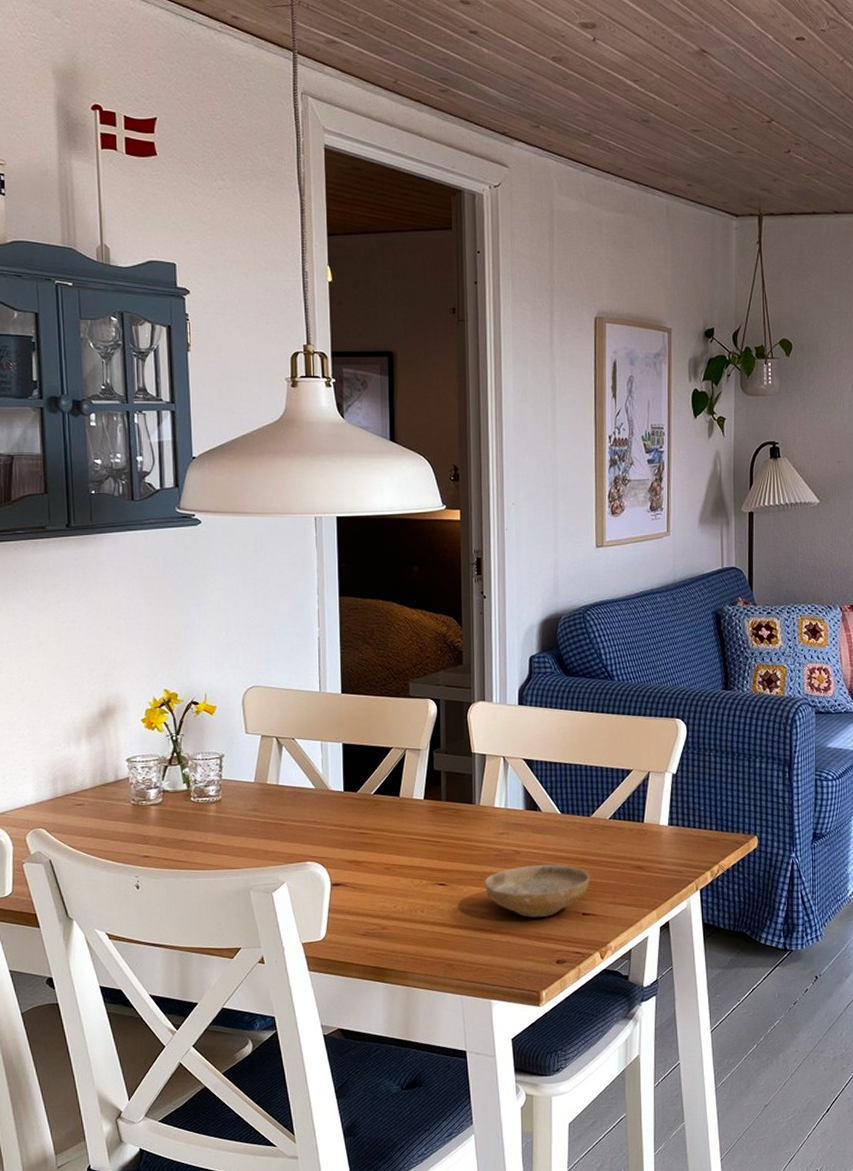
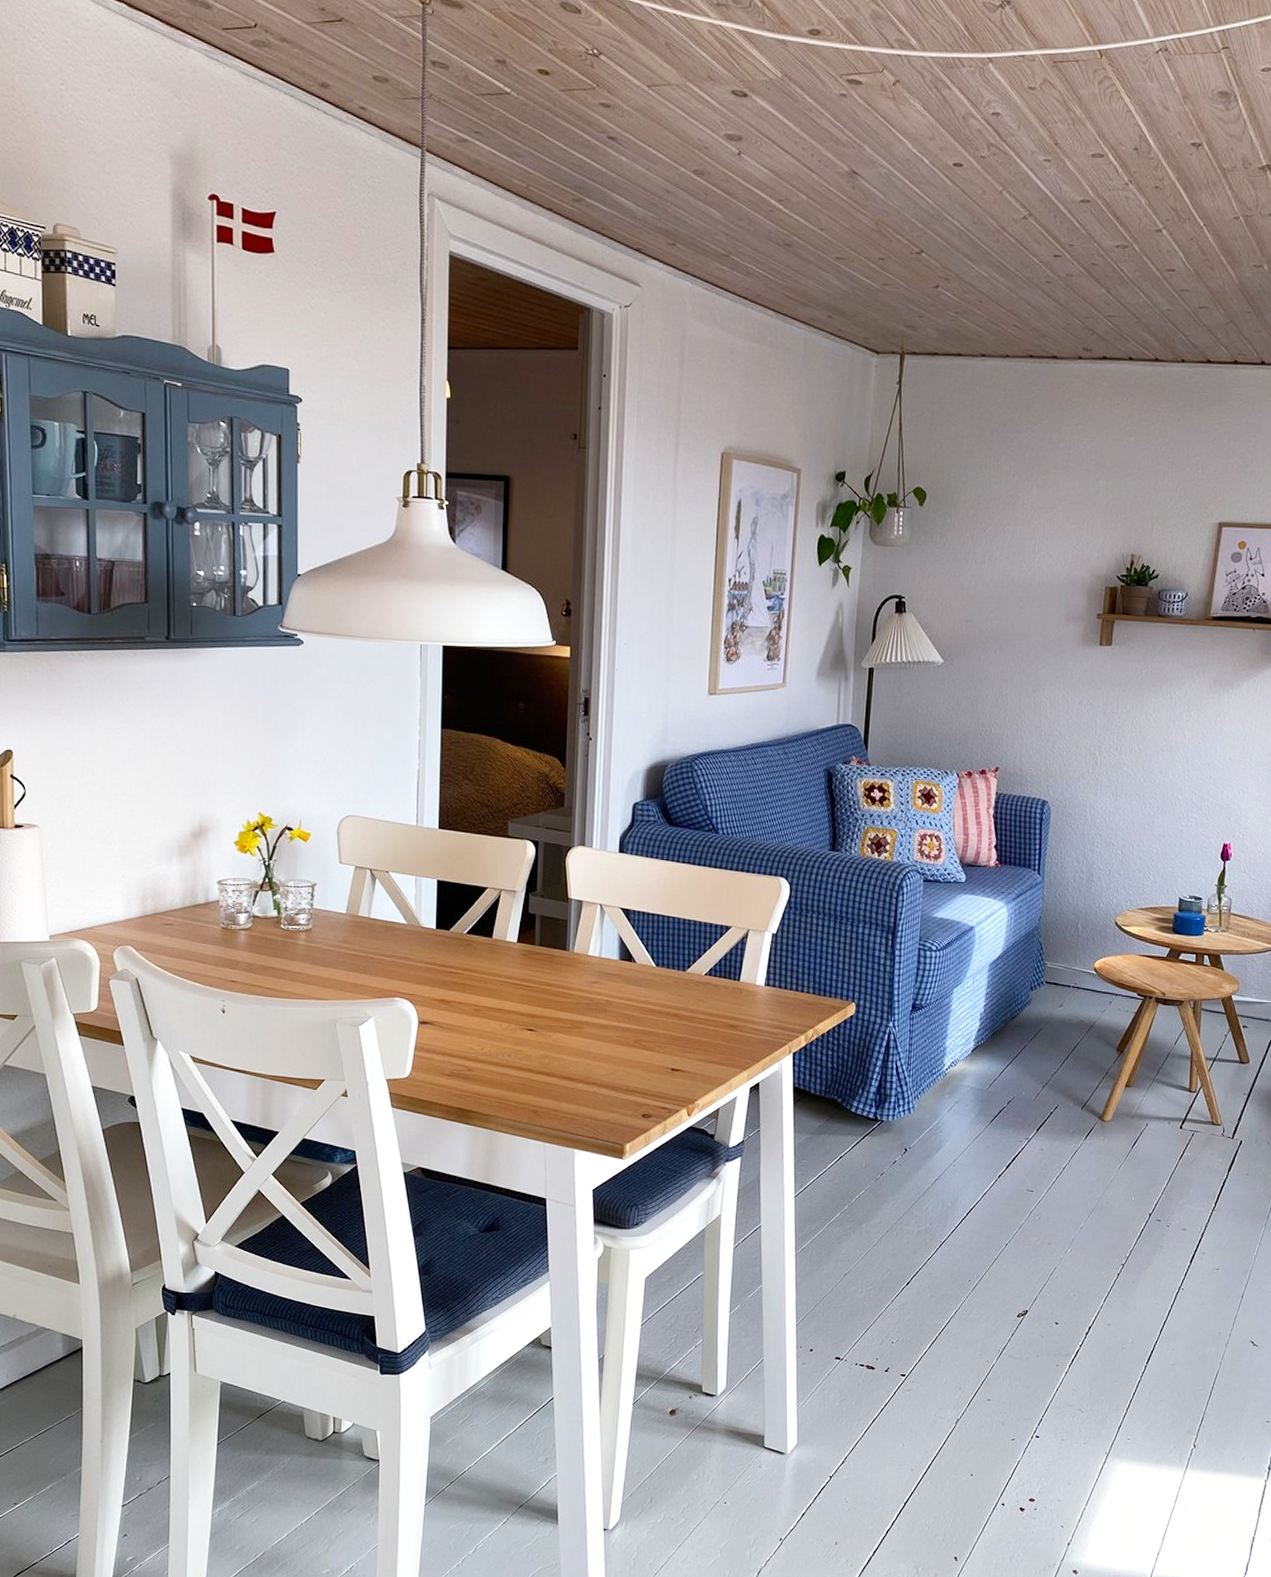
ceramic bowl: present [485,864,590,917] -> none [574,1016,682,1070]

